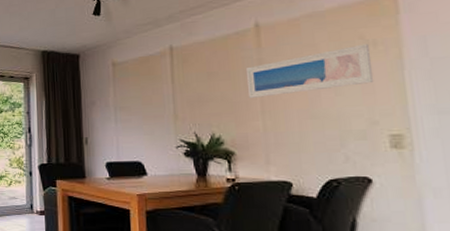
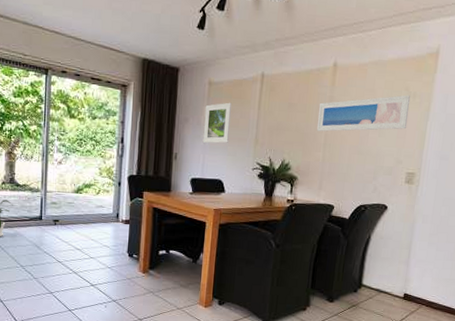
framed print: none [111,80,143,124] -> present [202,102,232,144]

